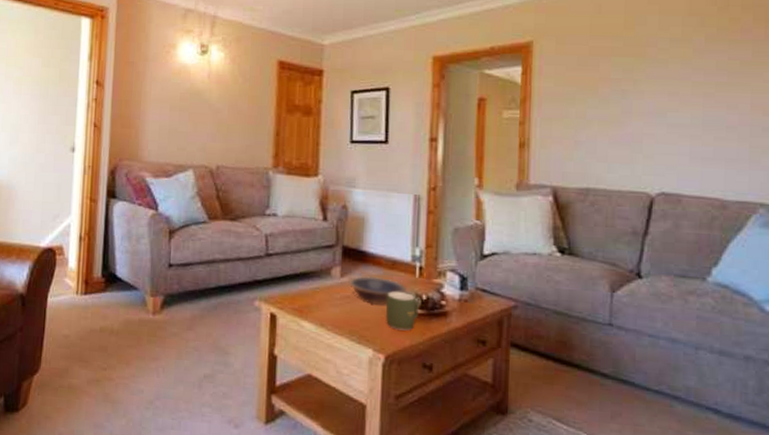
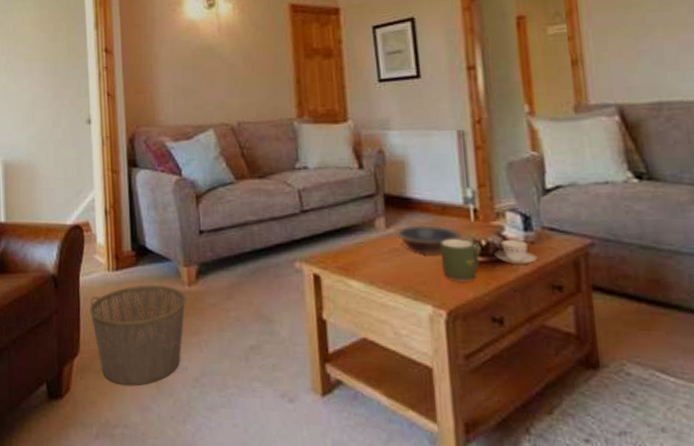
basket: none [53,310,150,405] -> present [89,284,187,386]
teacup: none [432,297,469,320] -> present [494,240,538,266]

